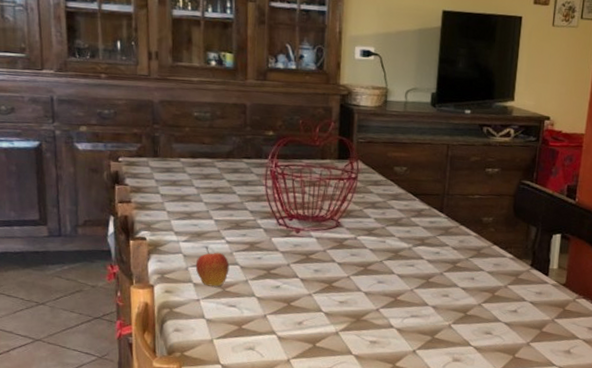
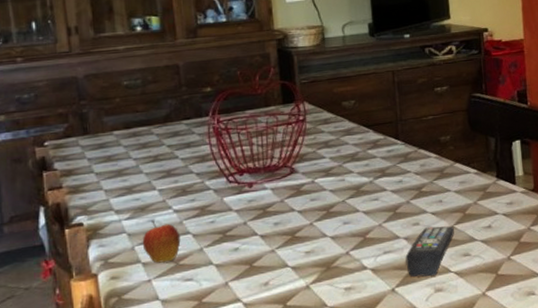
remote control: none [430,300,481,347] -> present [405,226,454,277]

